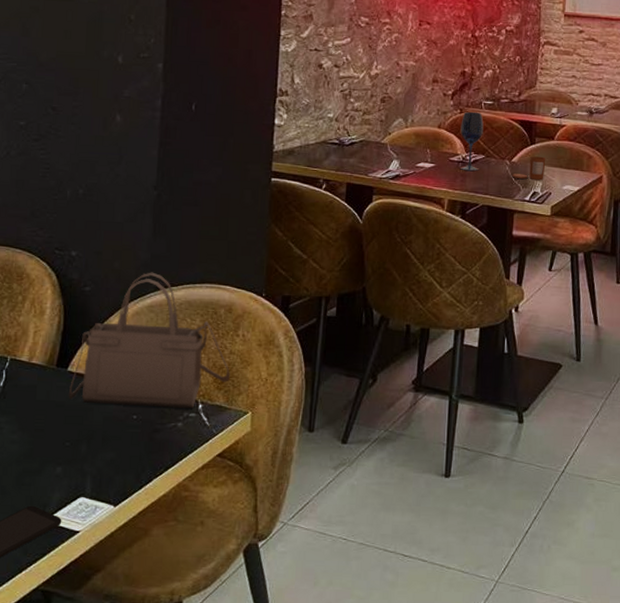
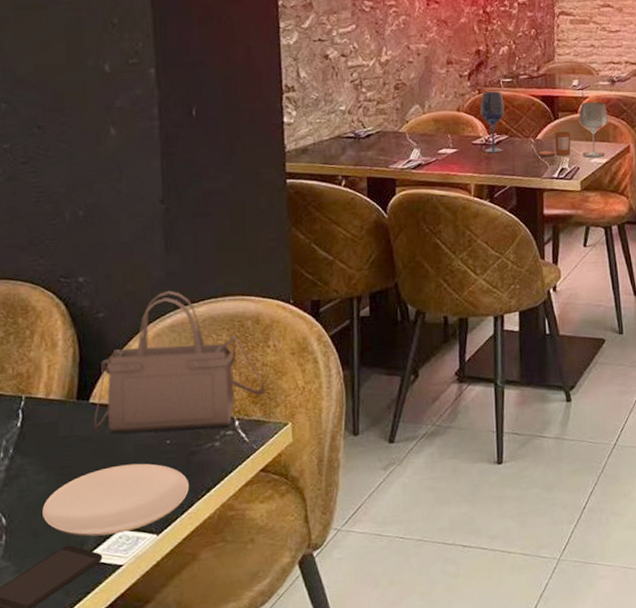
plate: none [12,434,150,501] -> present [42,463,190,537]
wine glass: none [554,130,584,185] -> present [579,101,609,158]

